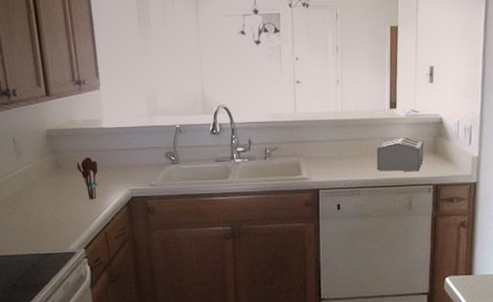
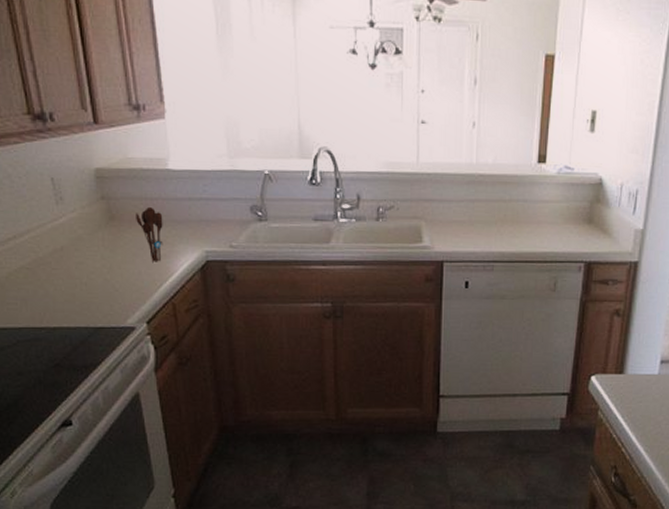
toaster: present [377,135,424,172] -> none [517,198,577,245]

